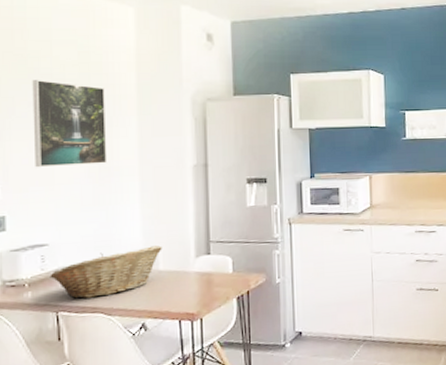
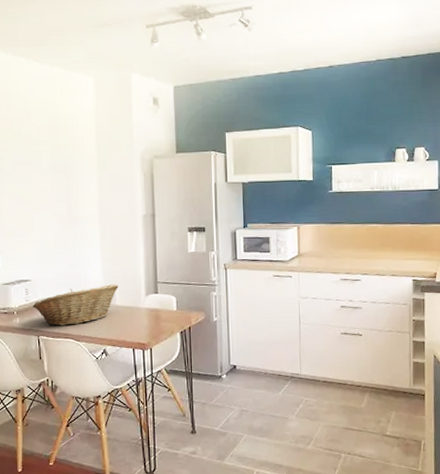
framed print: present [32,80,107,168] -> none [16,142,74,216]

